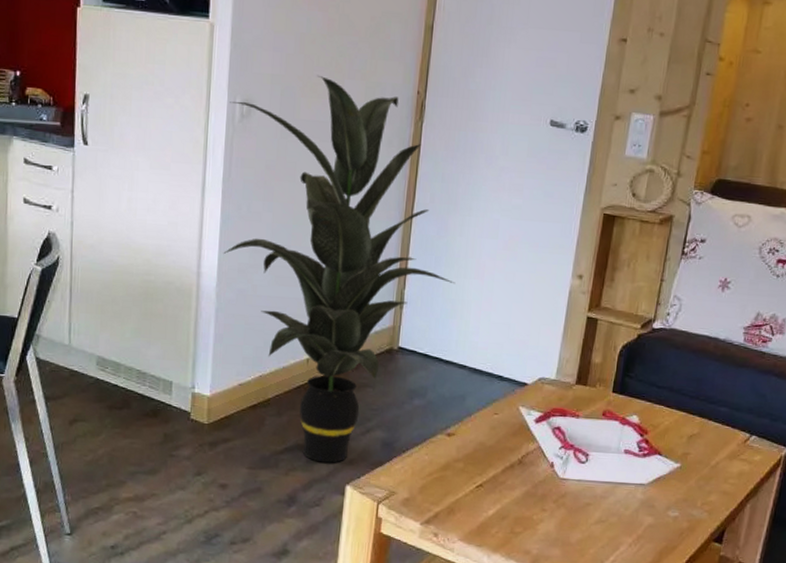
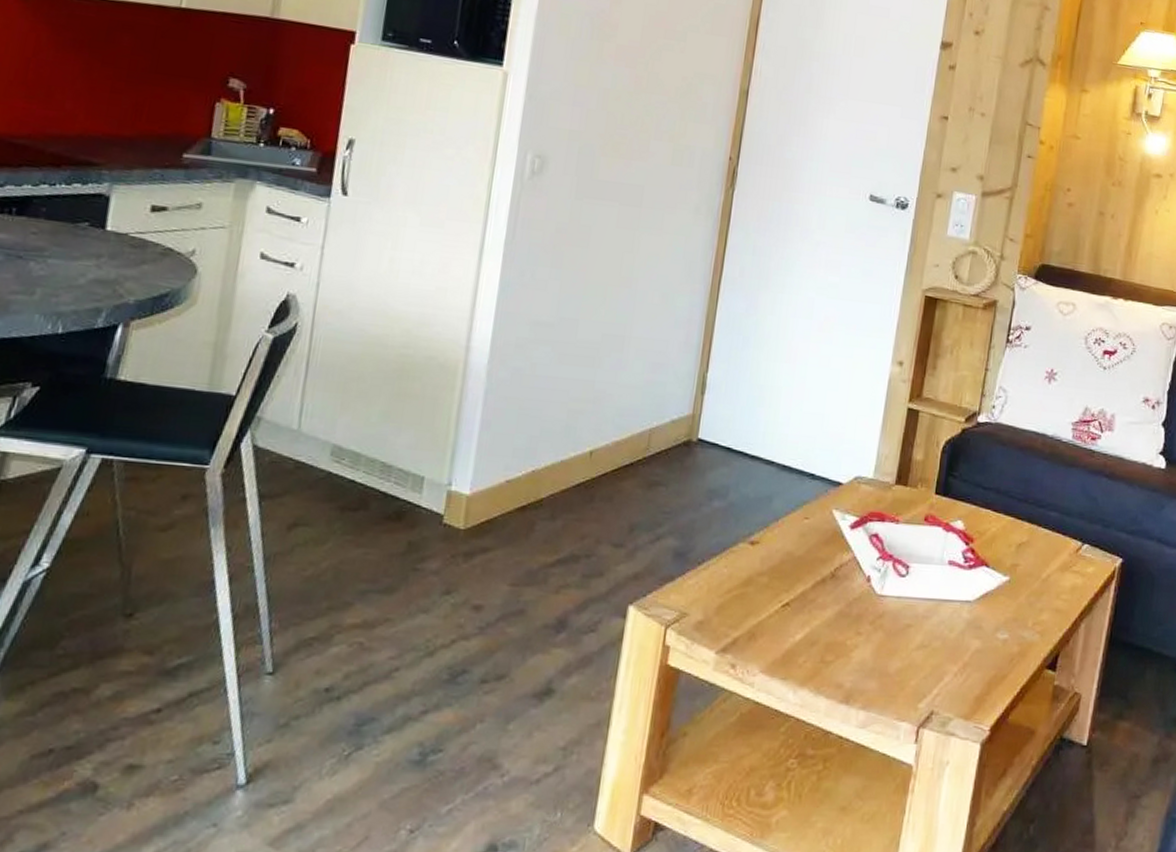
indoor plant: present [223,76,456,463] -> none [499,134,765,578]

